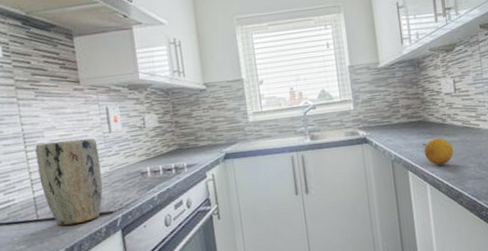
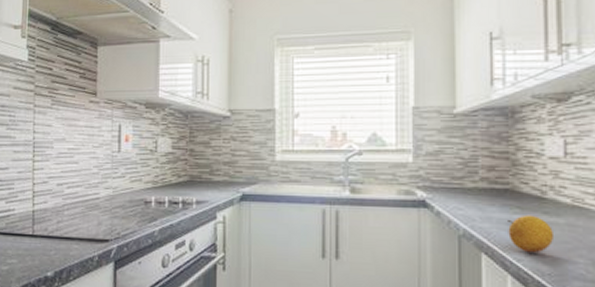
plant pot: present [35,138,103,226] -> none [41,154,104,247]

